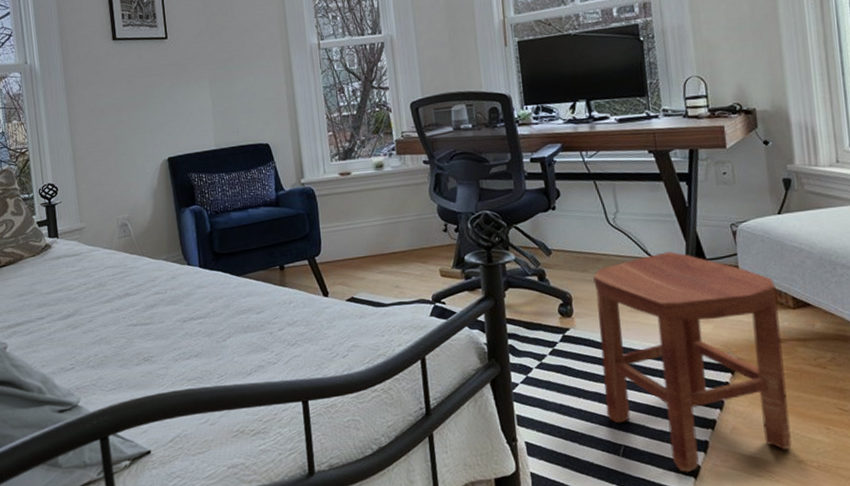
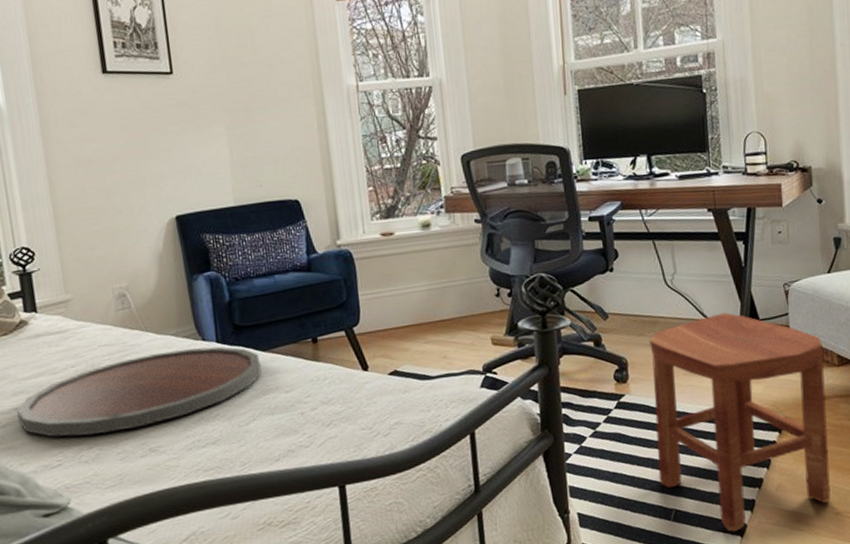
tray: none [41,271,237,344] -> present [17,346,262,437]

